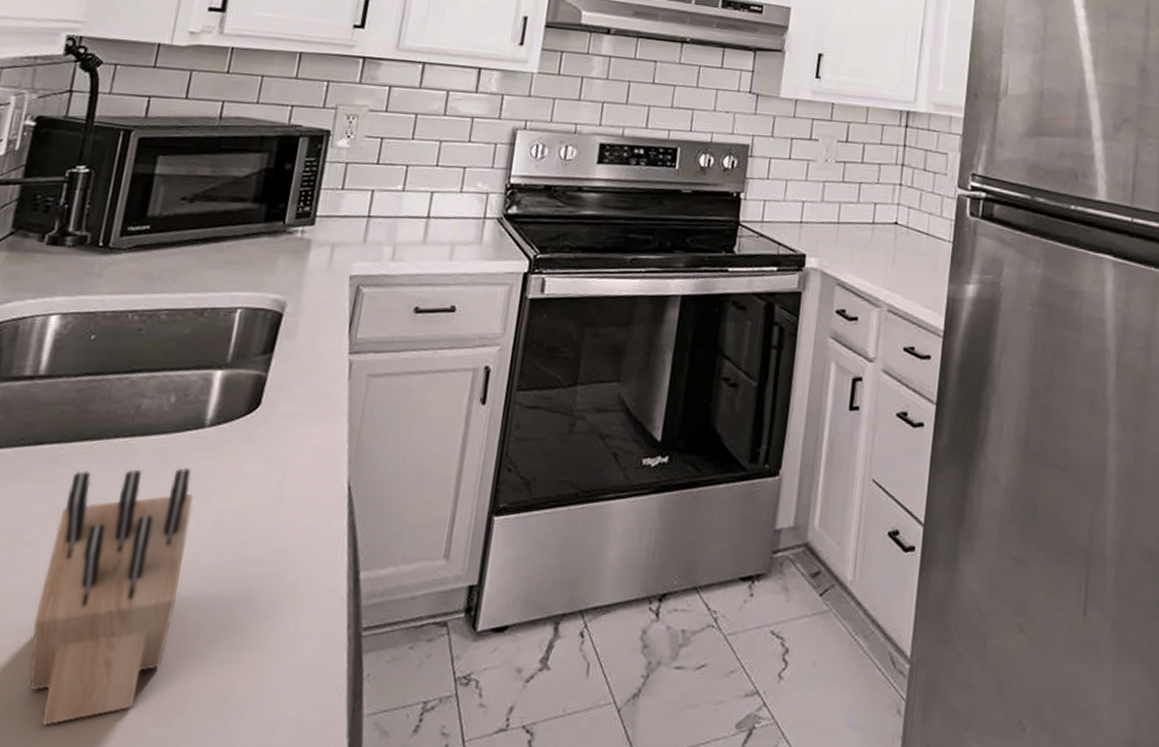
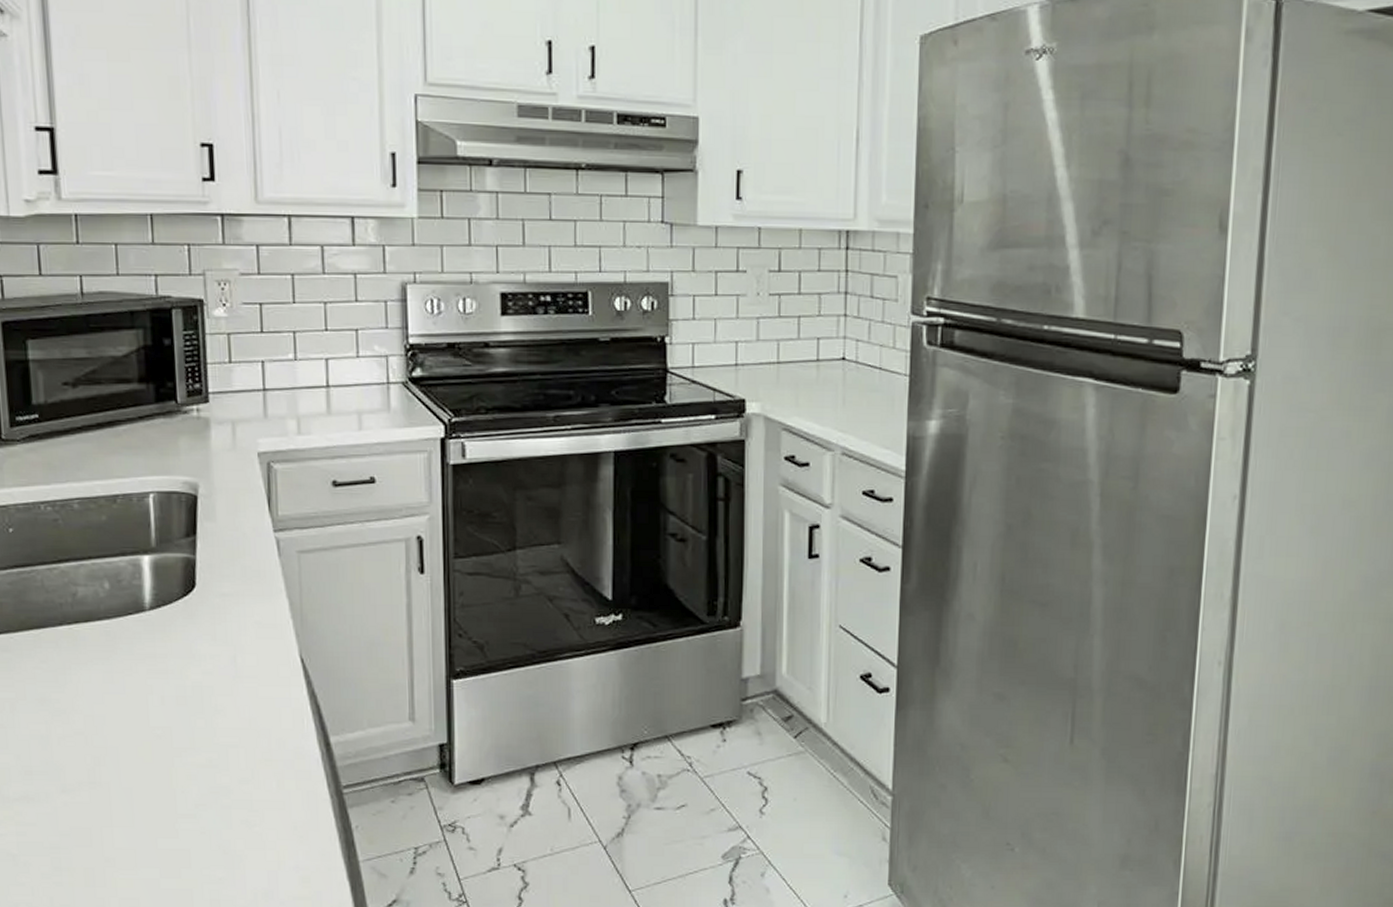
knife block: present [29,468,194,726] -> none [26,650,159,881]

